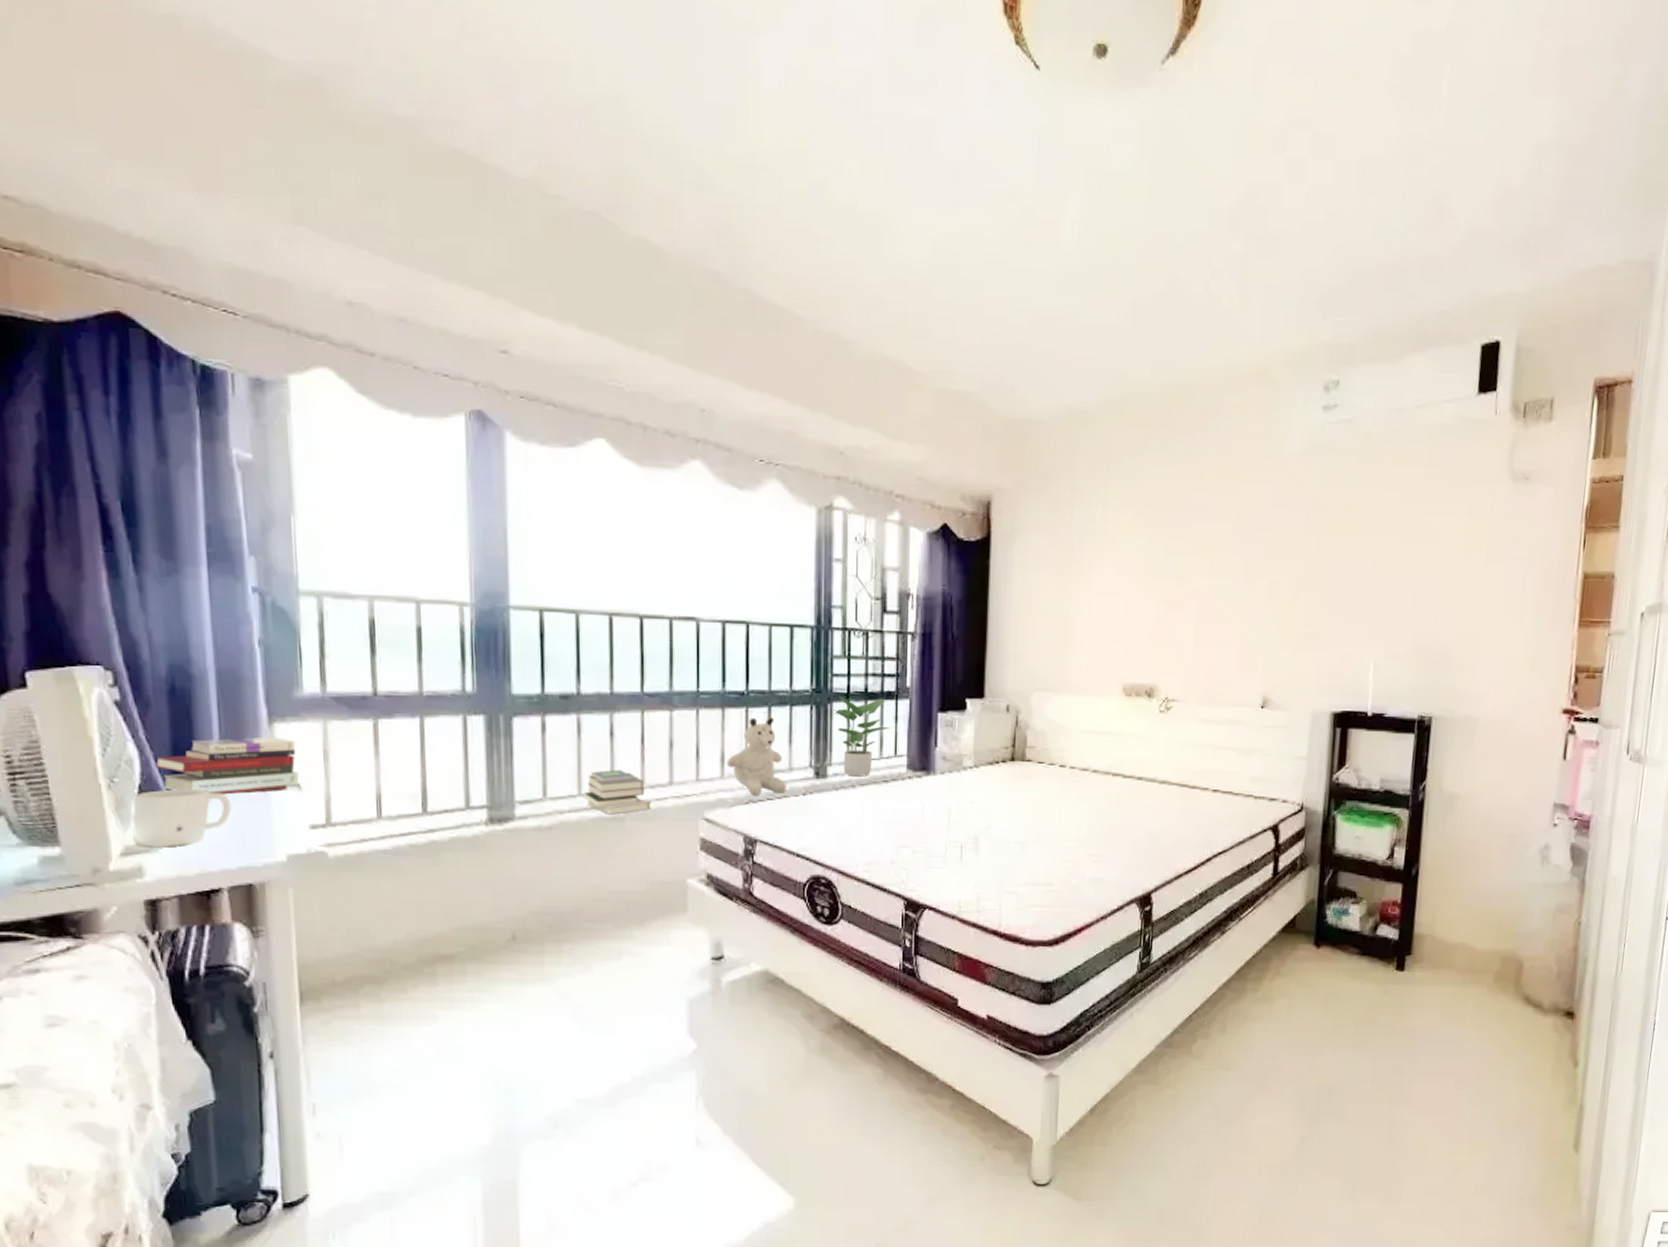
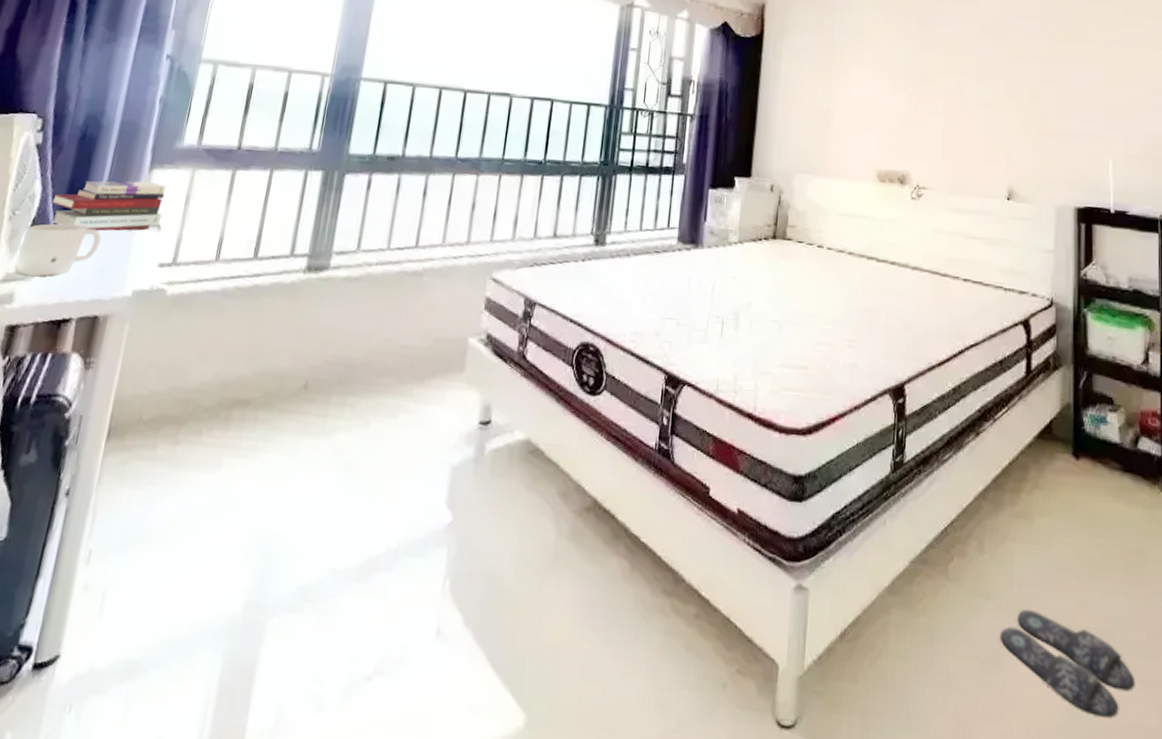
books: present [583,770,650,815] -> none [391,227,447,270]
stuffed animal: present [726,716,786,797] -> none [518,185,569,260]
potted plant: present [833,697,891,777] -> none [617,169,666,247]
slippers: none [1239,1075,1357,1151] -> present [1001,609,1134,717]

